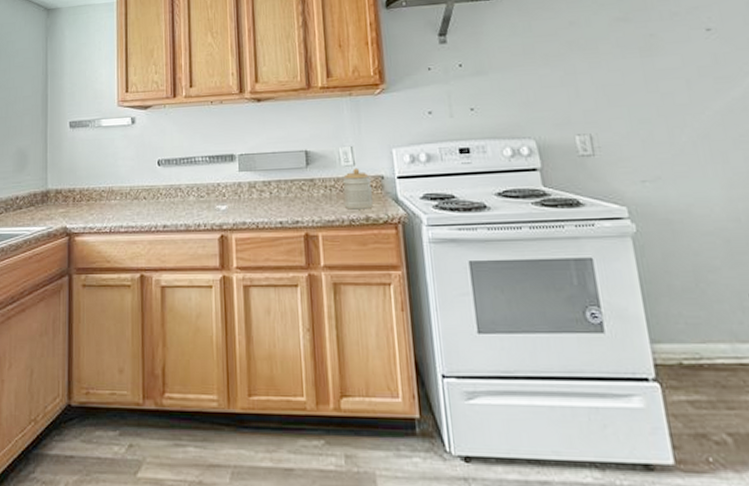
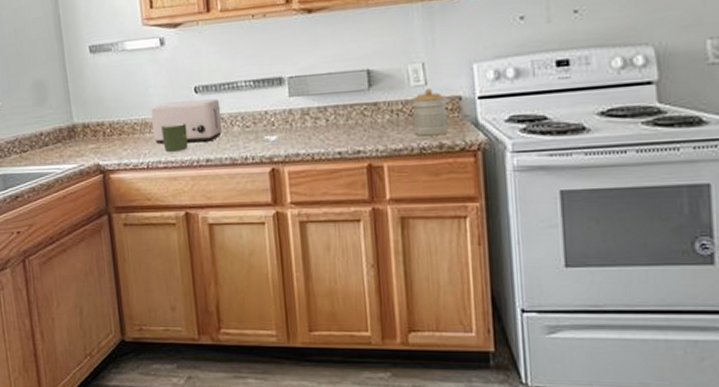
toaster: none [117,171,180,211] -> present [150,98,223,145]
mug: none [126,191,148,219] -> present [161,122,188,153]

